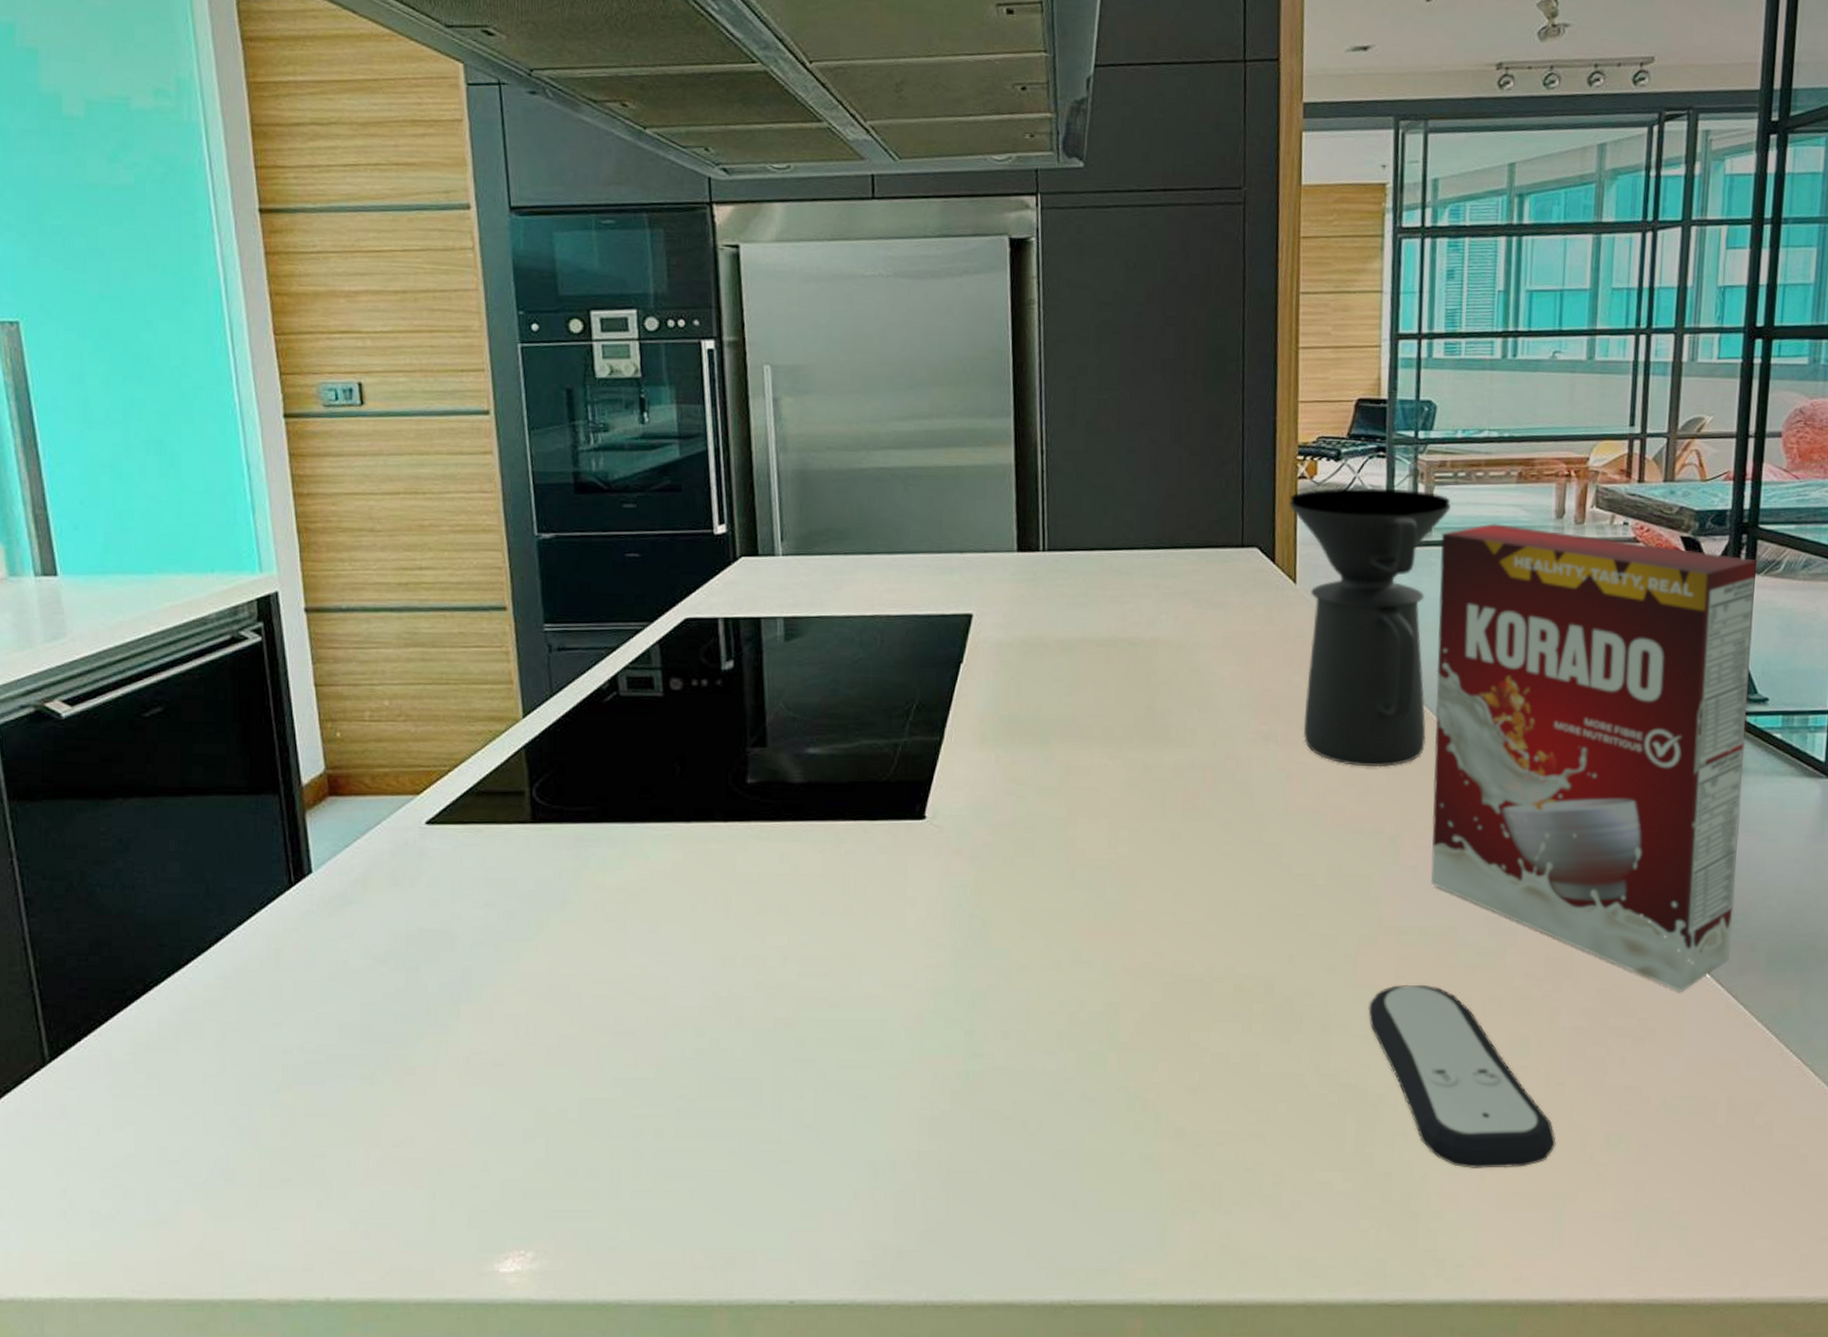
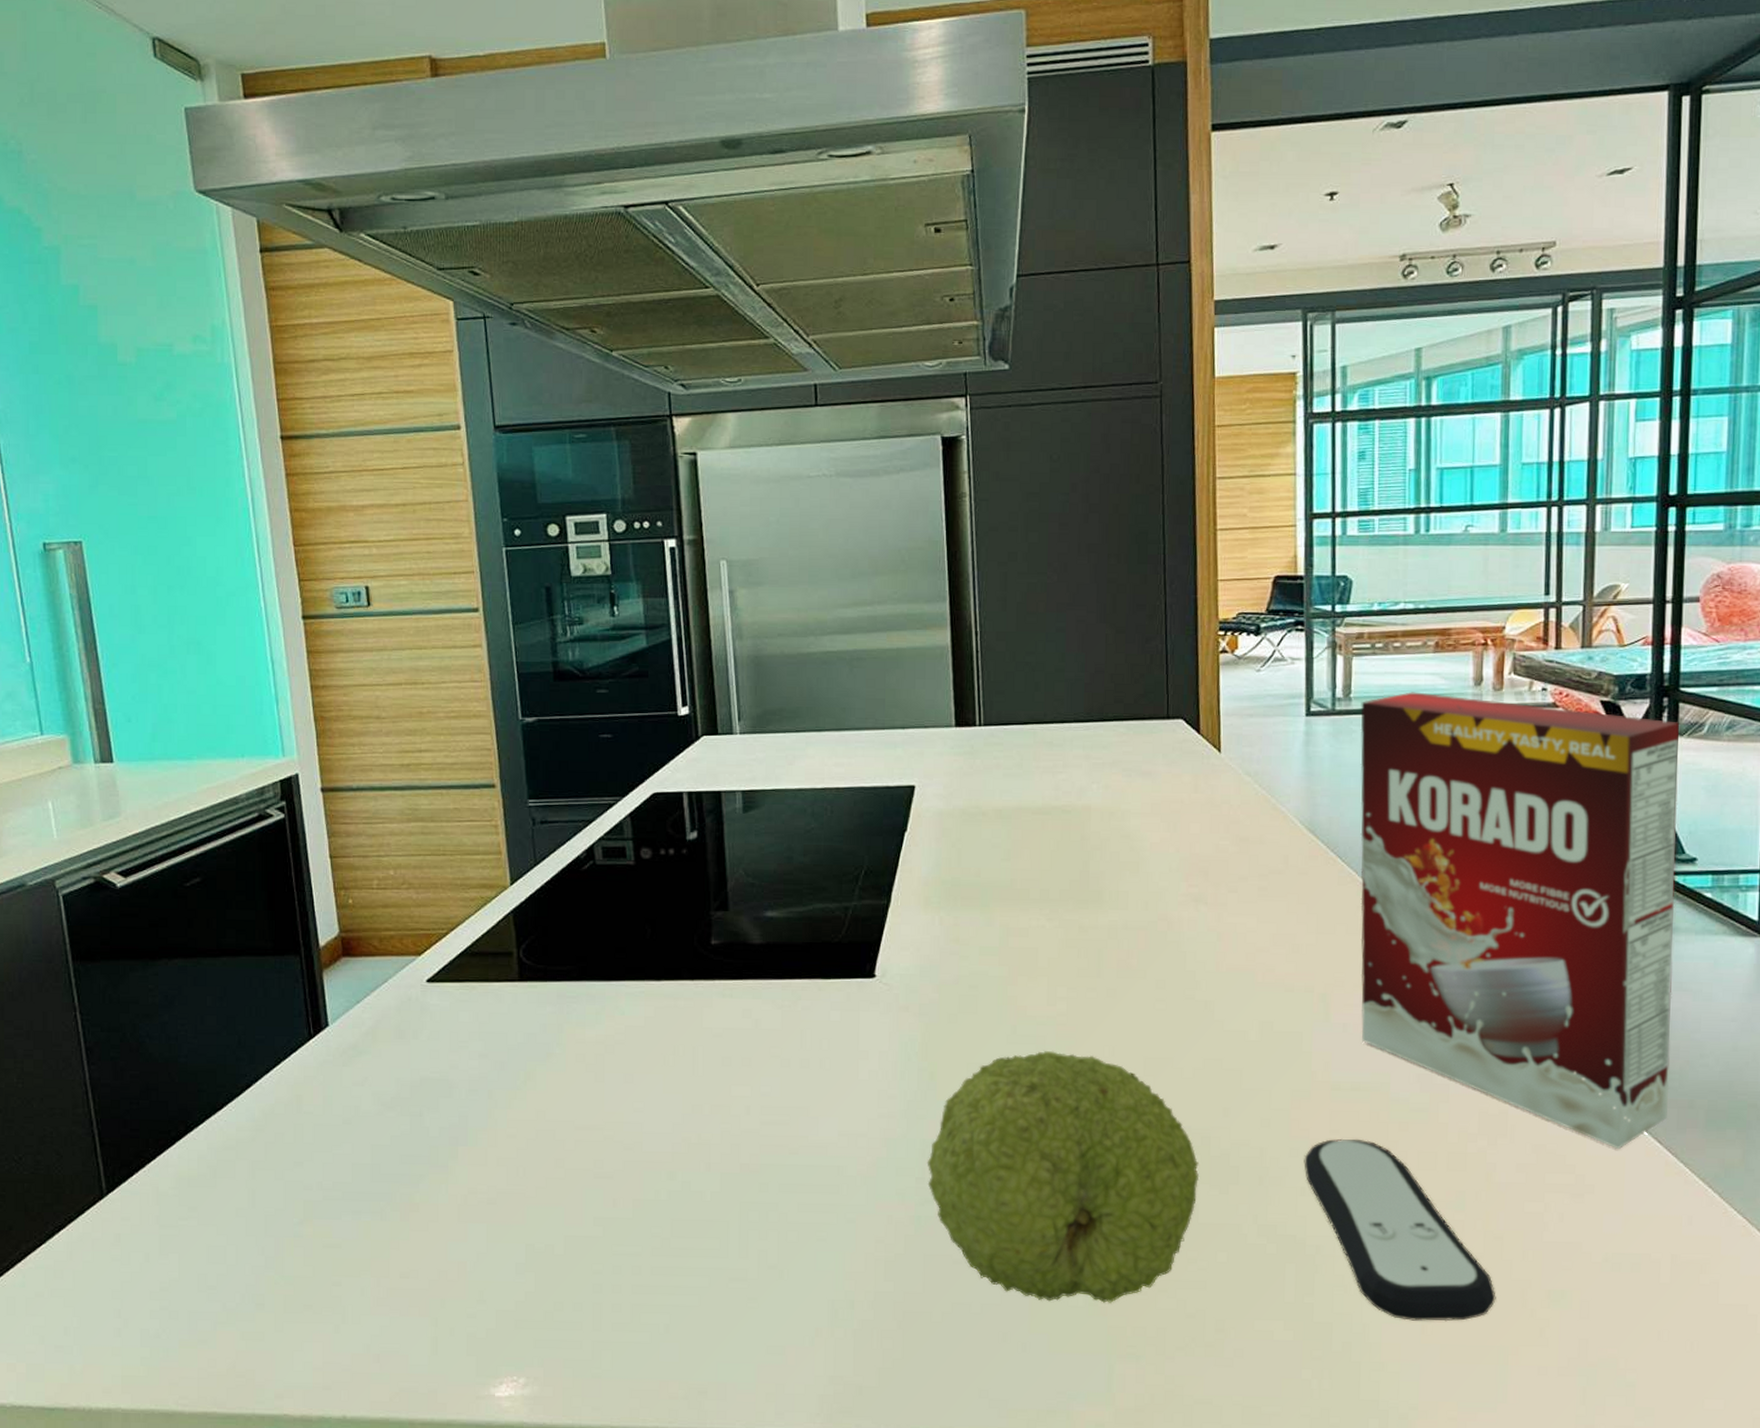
fruit: none [976,895,1262,1157] -> present [927,1050,1200,1303]
coffee maker: present [1289,487,1451,768] -> none [1212,659,1369,928]

